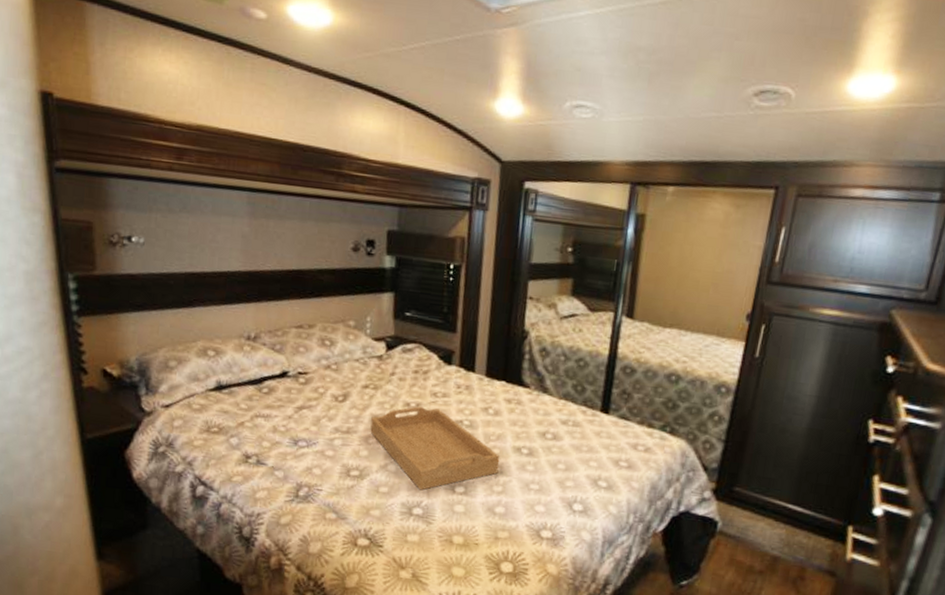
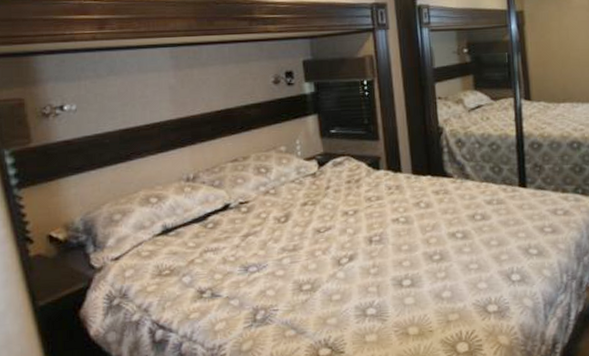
serving tray: present [370,406,500,491] -> none [314,212,439,291]

